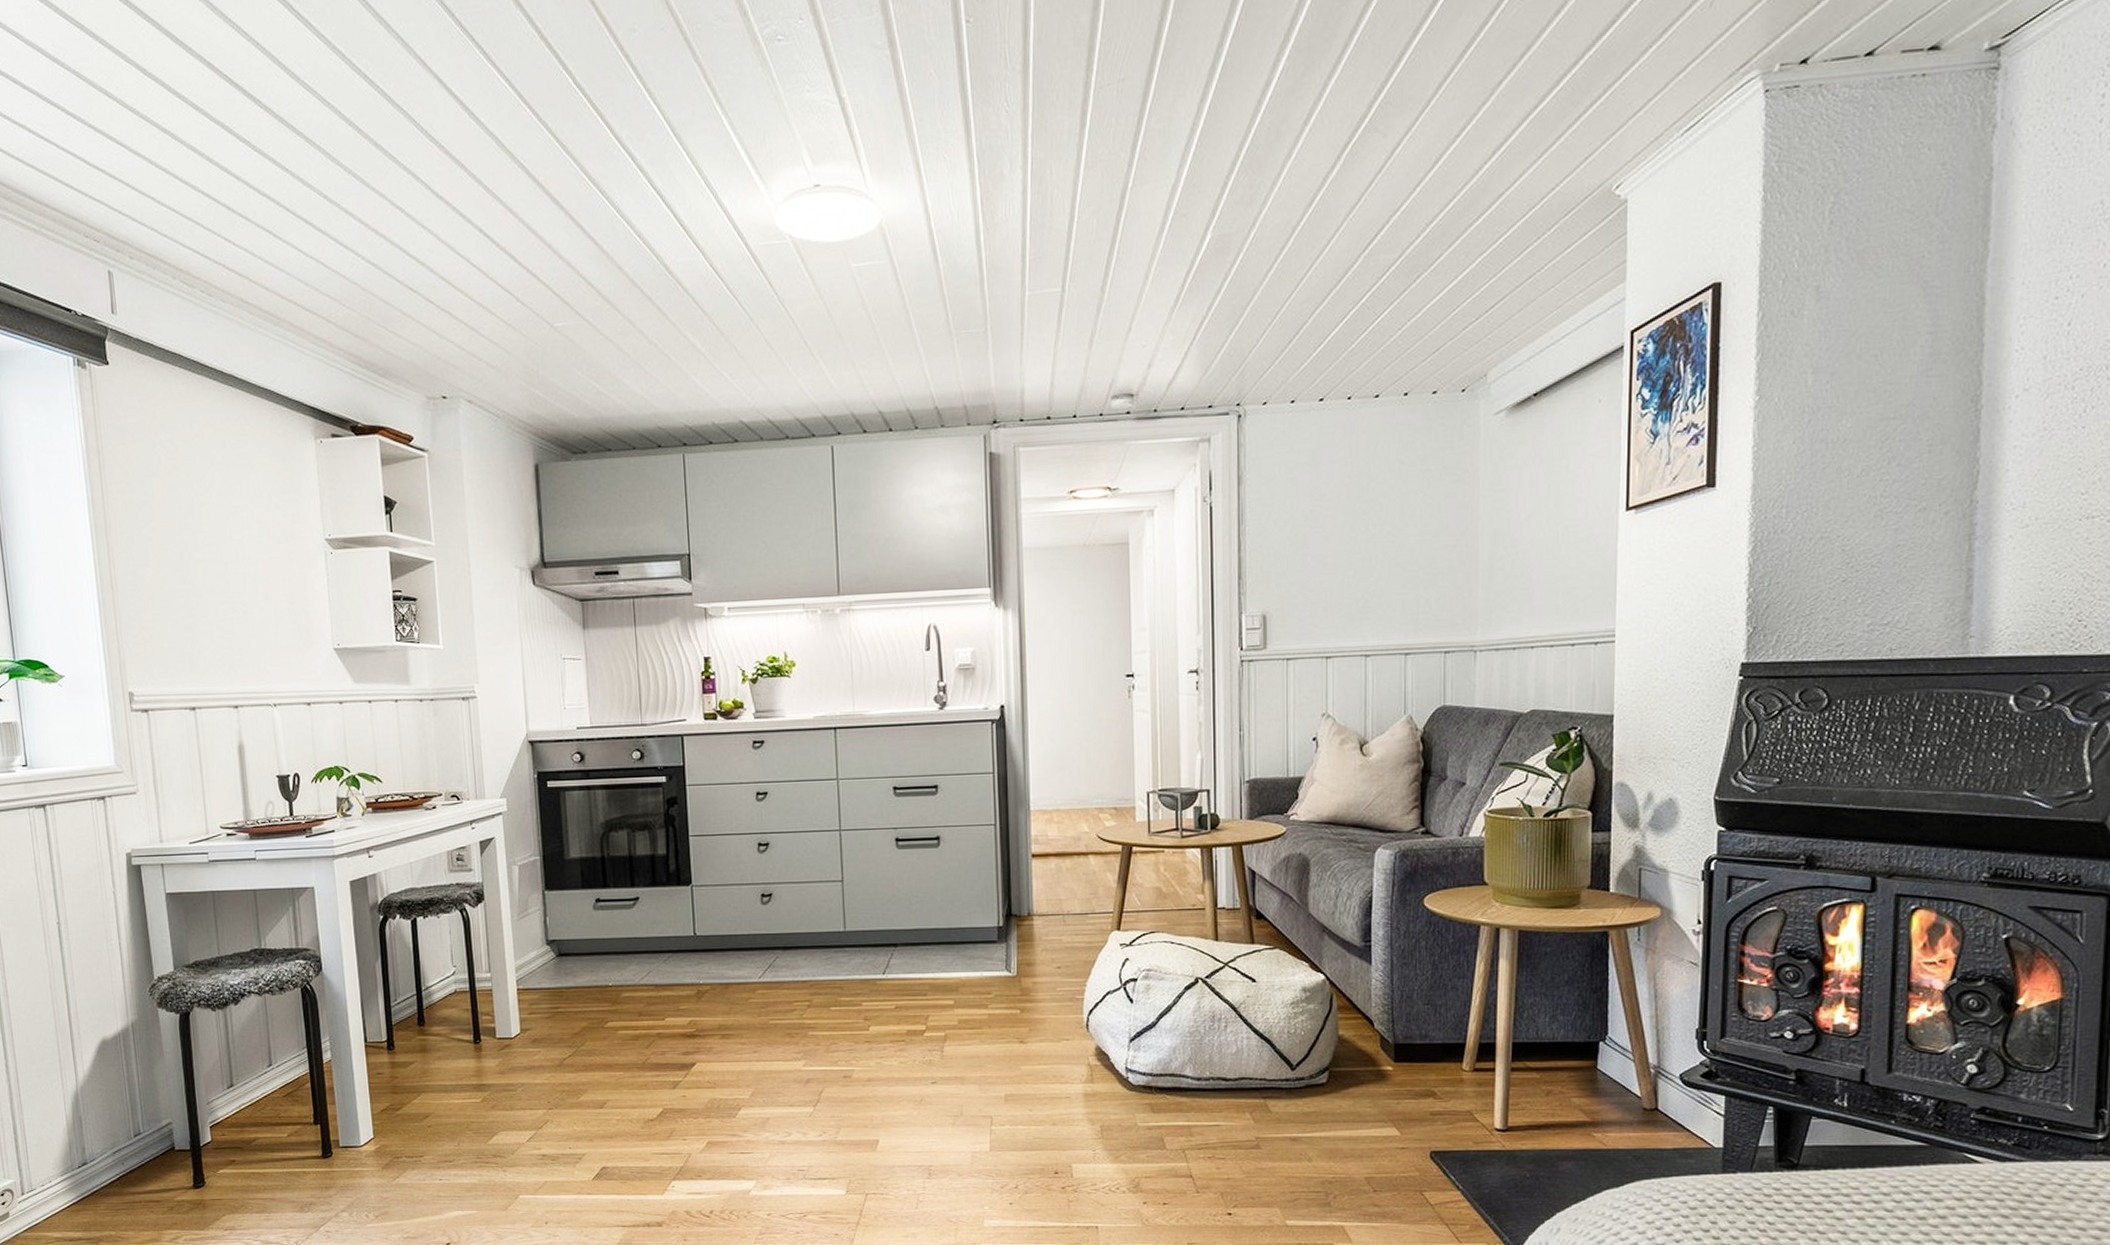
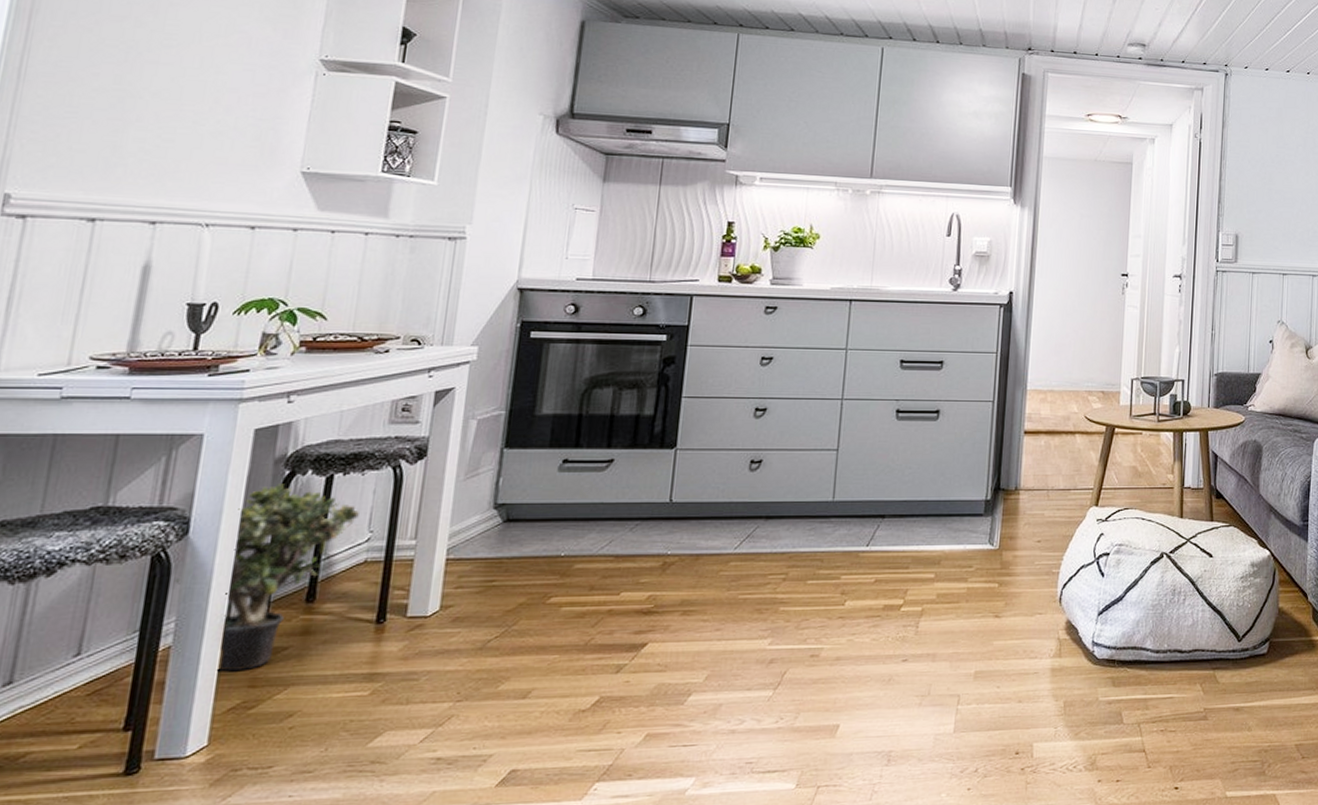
potted plant: none [322,927,442,1081] -> present [175,484,359,672]

